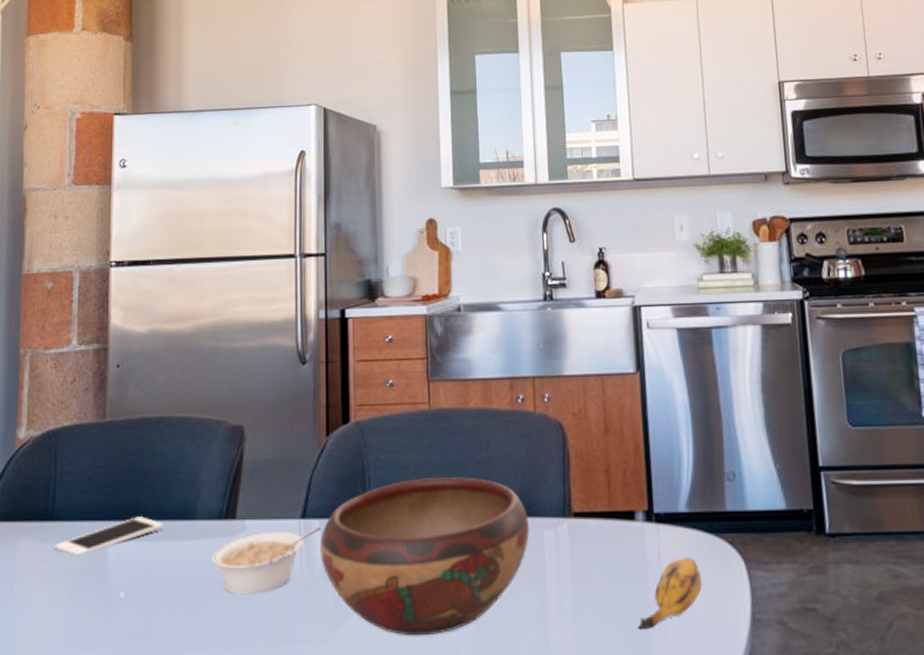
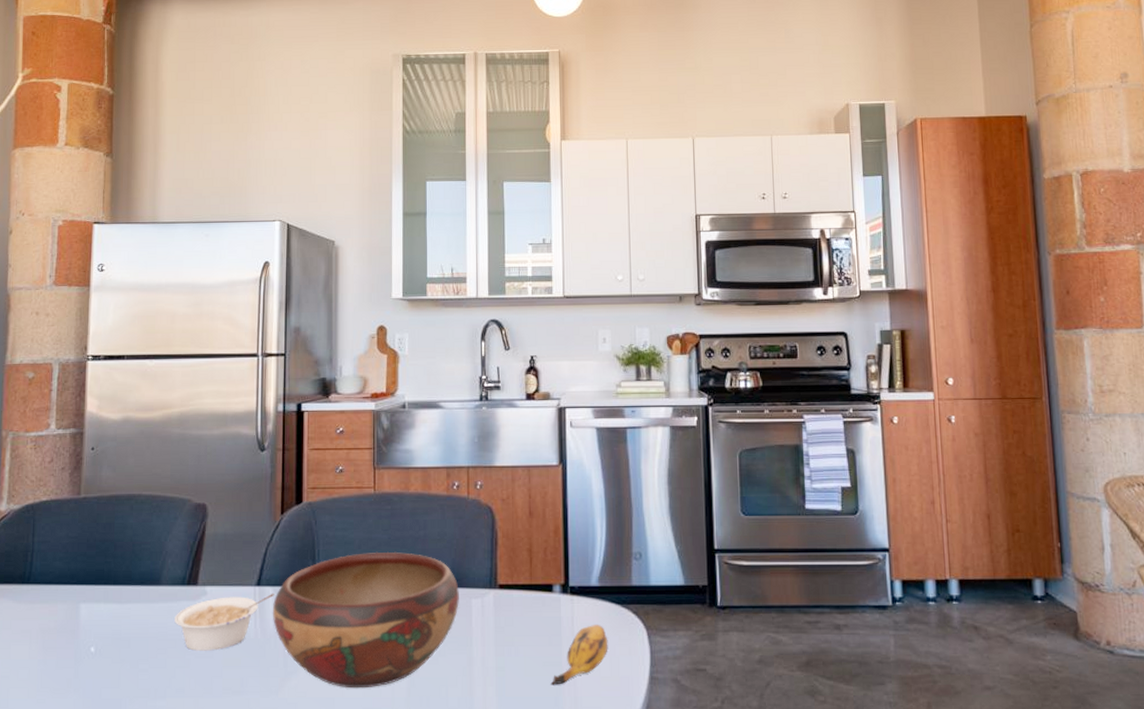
cell phone: present [55,517,163,554] -> none [31,582,131,614]

